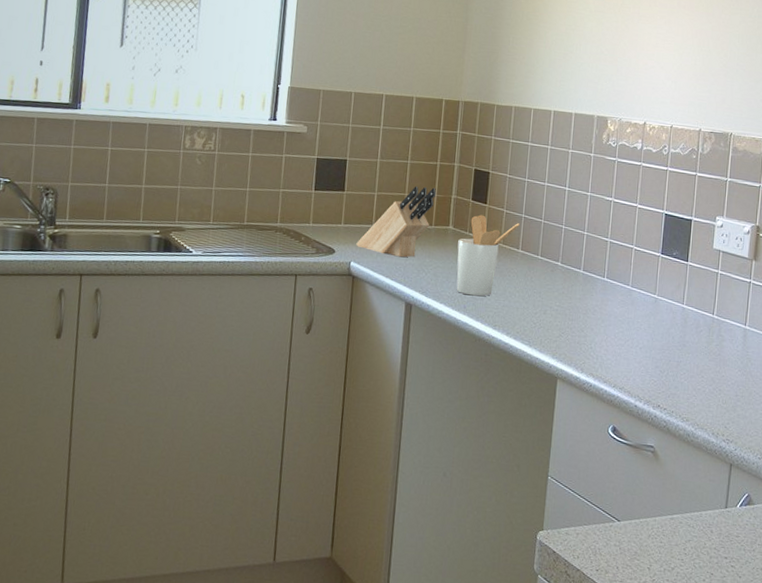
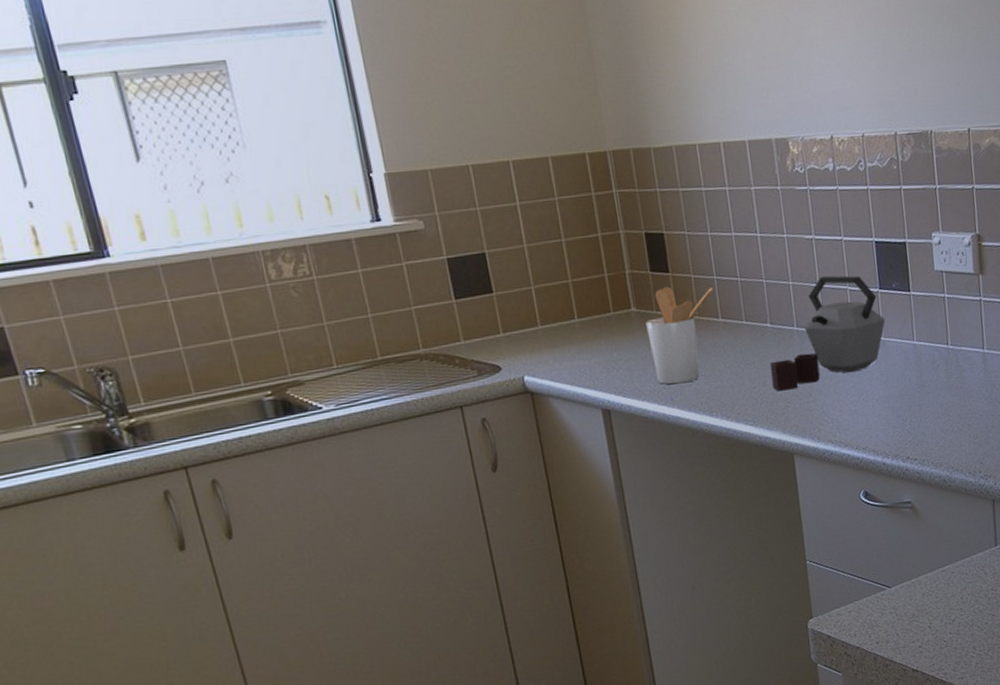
knife block: present [356,186,437,258] -> none [524,265,608,358]
kettle: none [552,233,661,323] -> present [770,275,885,391]

